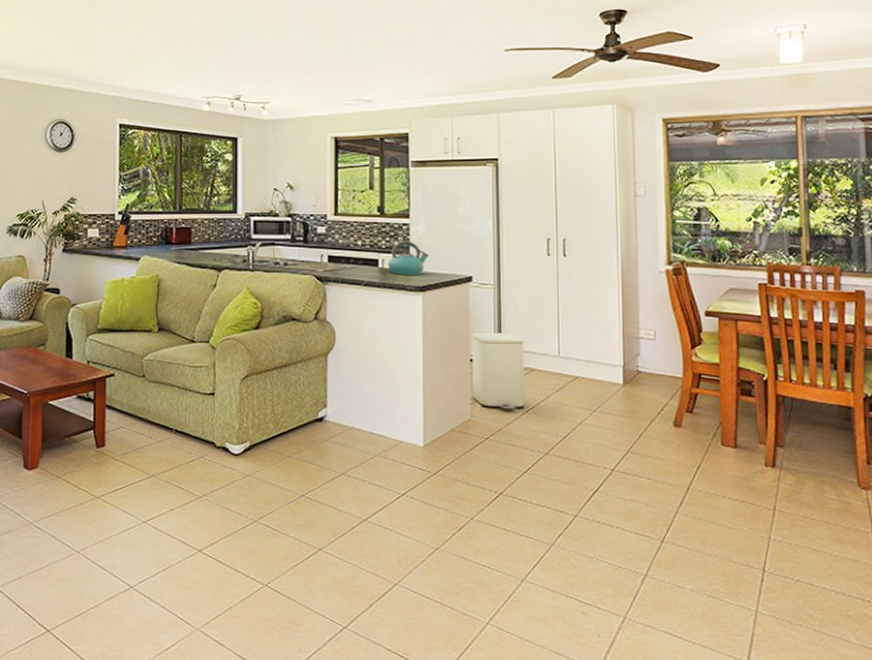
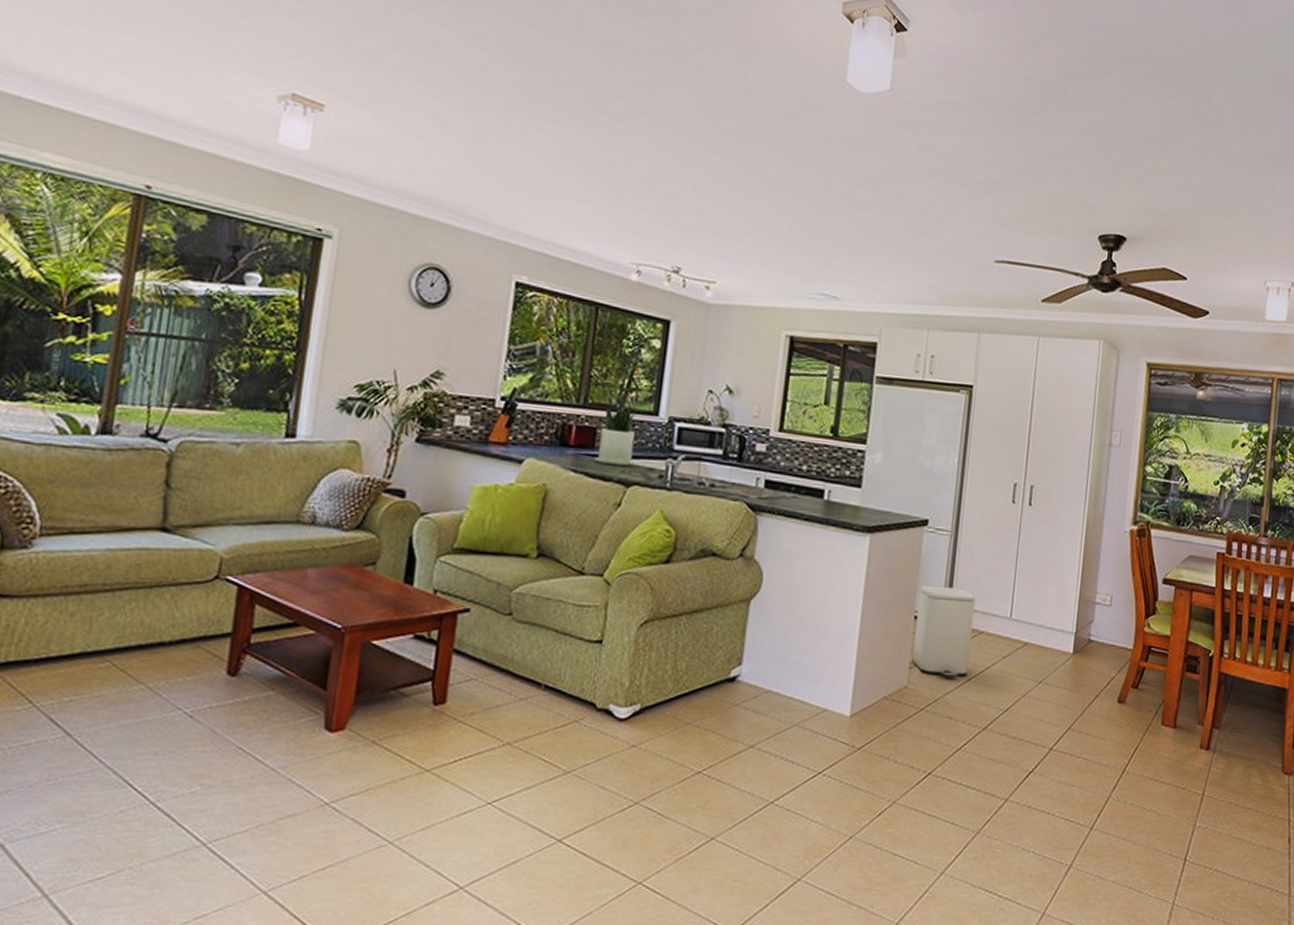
planter: none [192,209,223,256] -> present [594,404,636,467]
kettle: present [387,241,430,276] -> none [834,470,884,514]

